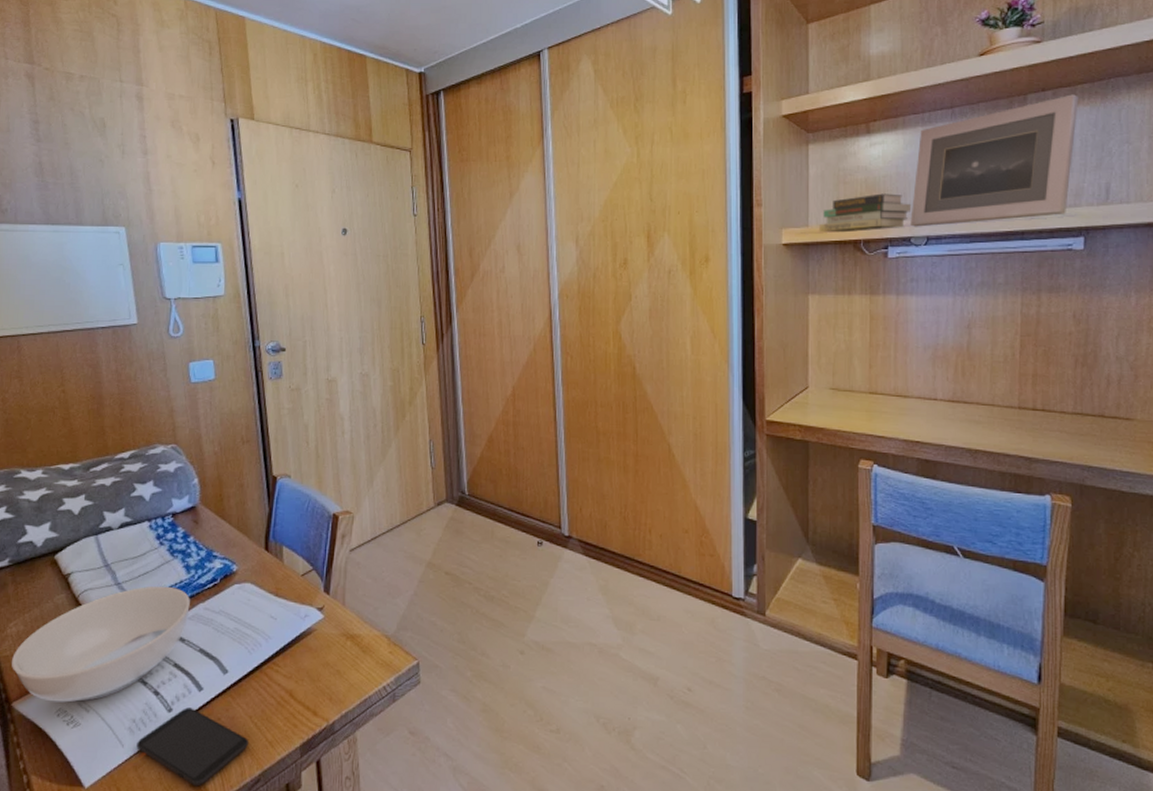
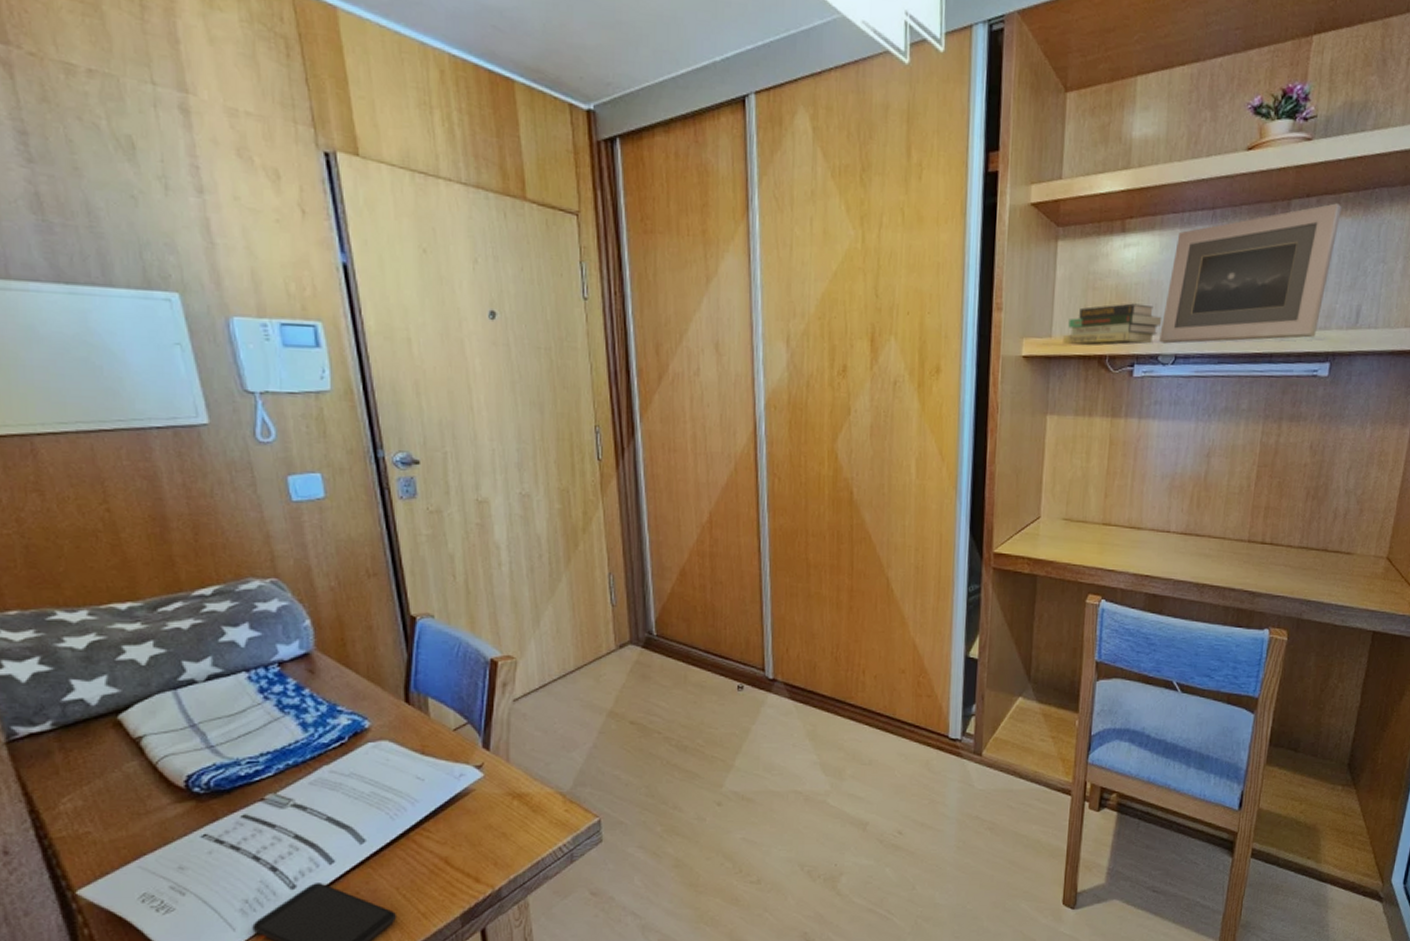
bowl: present [11,585,190,703] -> none [69,747,310,887]

